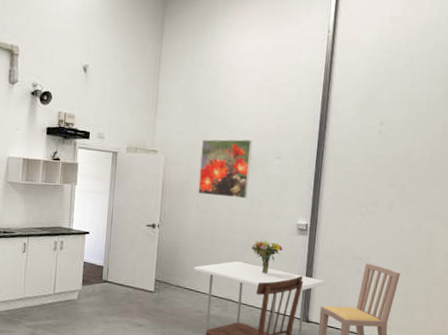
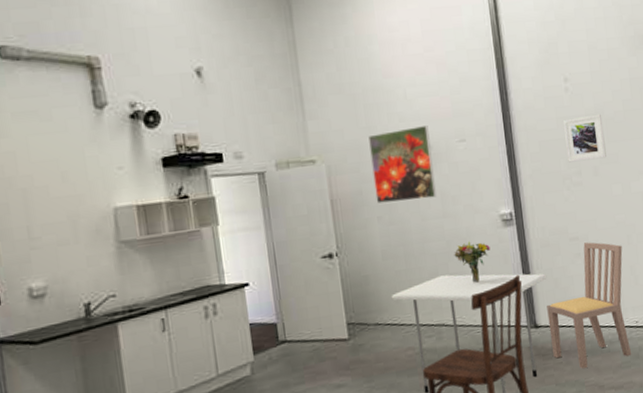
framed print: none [367,157,408,196] -> present [564,114,606,163]

